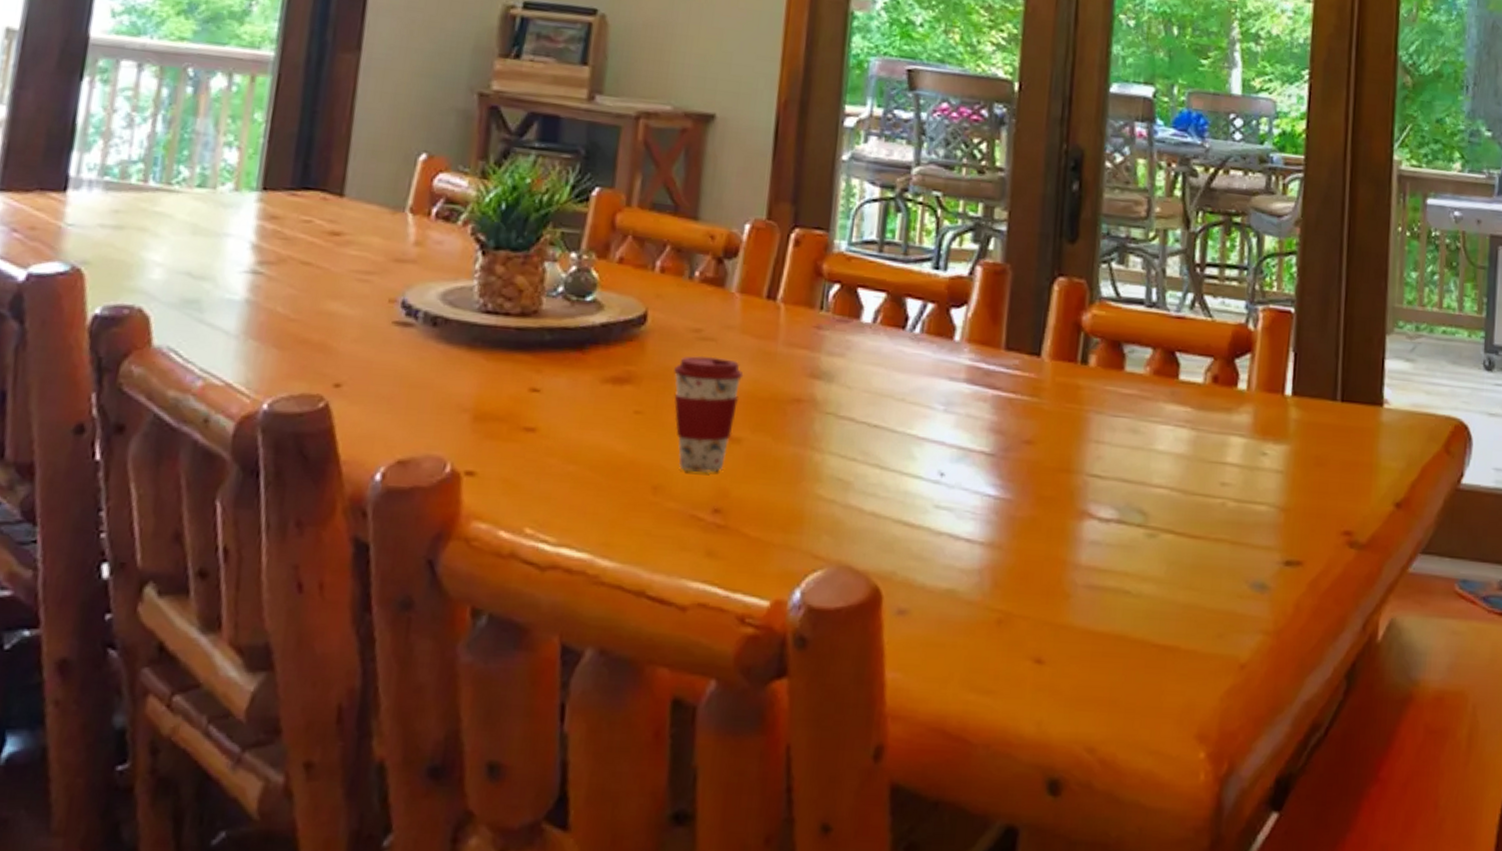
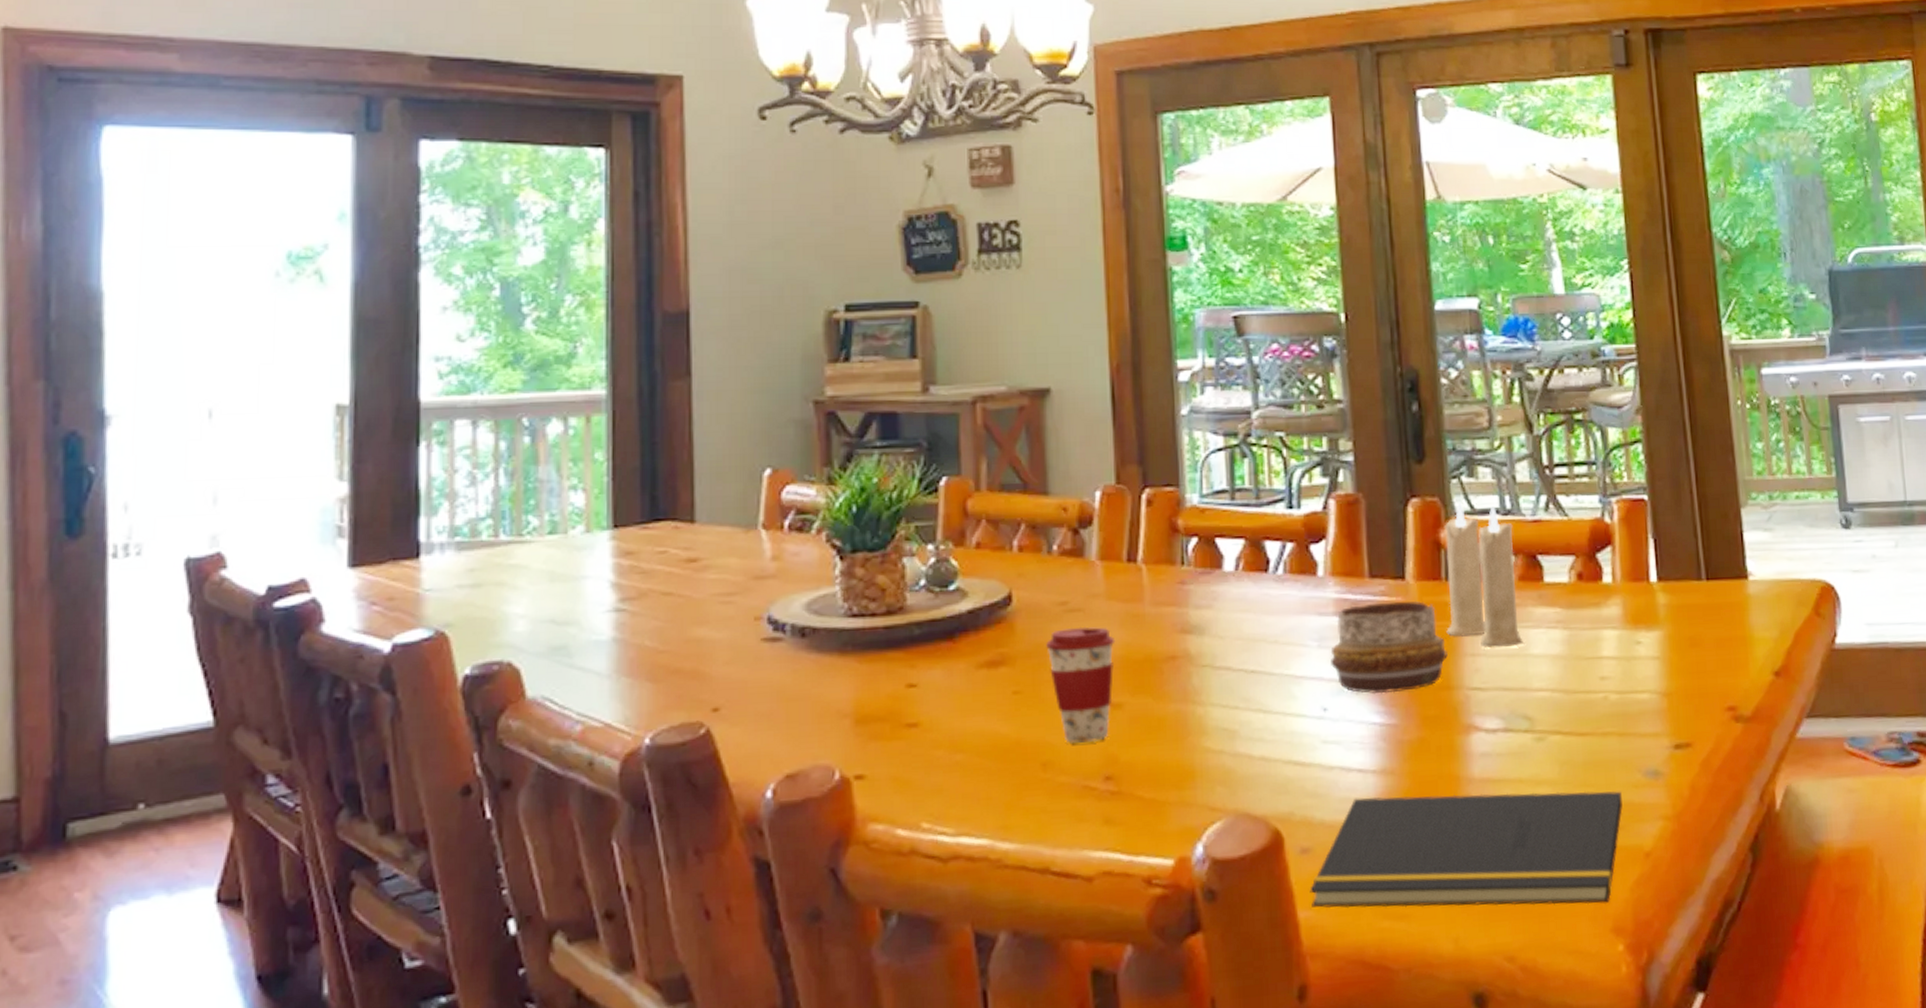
notepad: none [900,567,1226,710] -> present [1309,791,1623,909]
decorative bowl: none [954,374,1072,469] -> present [1330,600,1448,695]
candle: none [1074,287,1156,440] -> present [1443,501,1525,649]

